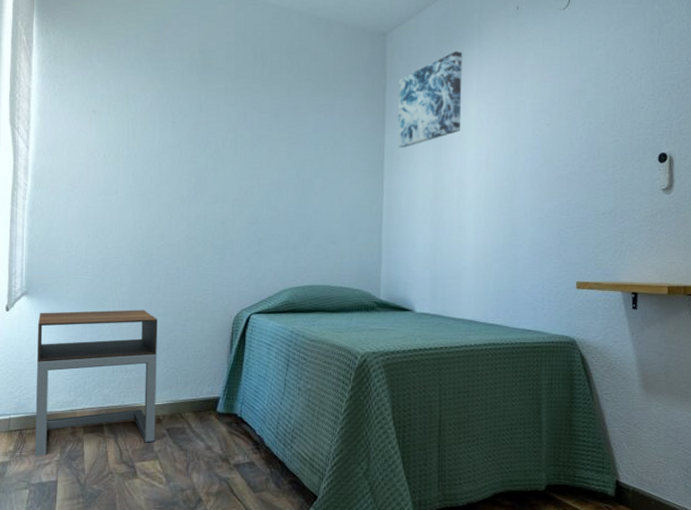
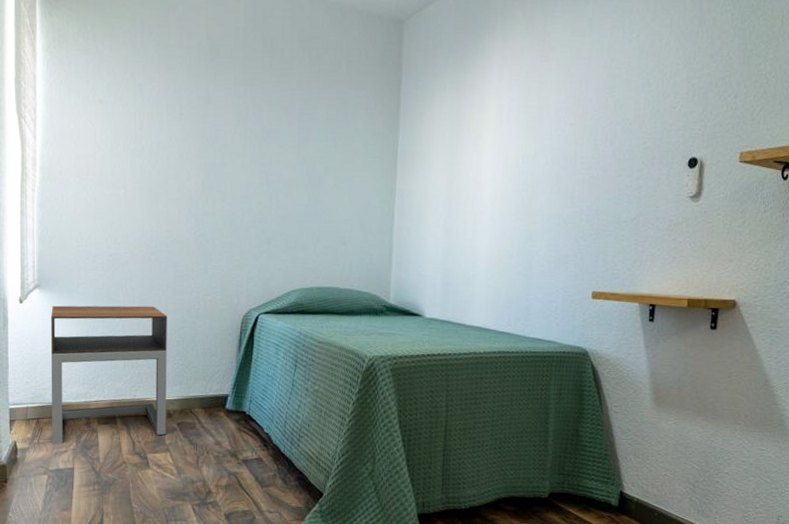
wall art: present [398,50,462,149] -> none [412,41,484,147]

